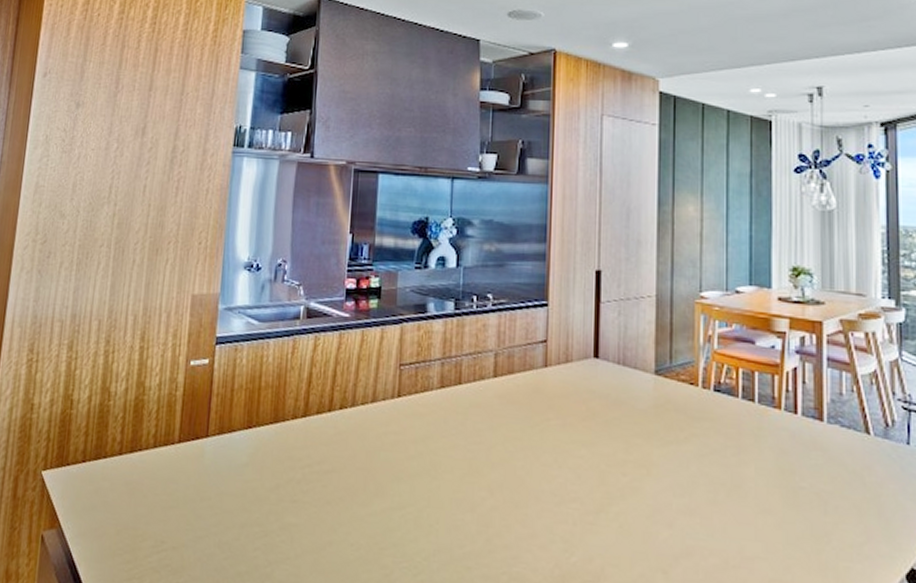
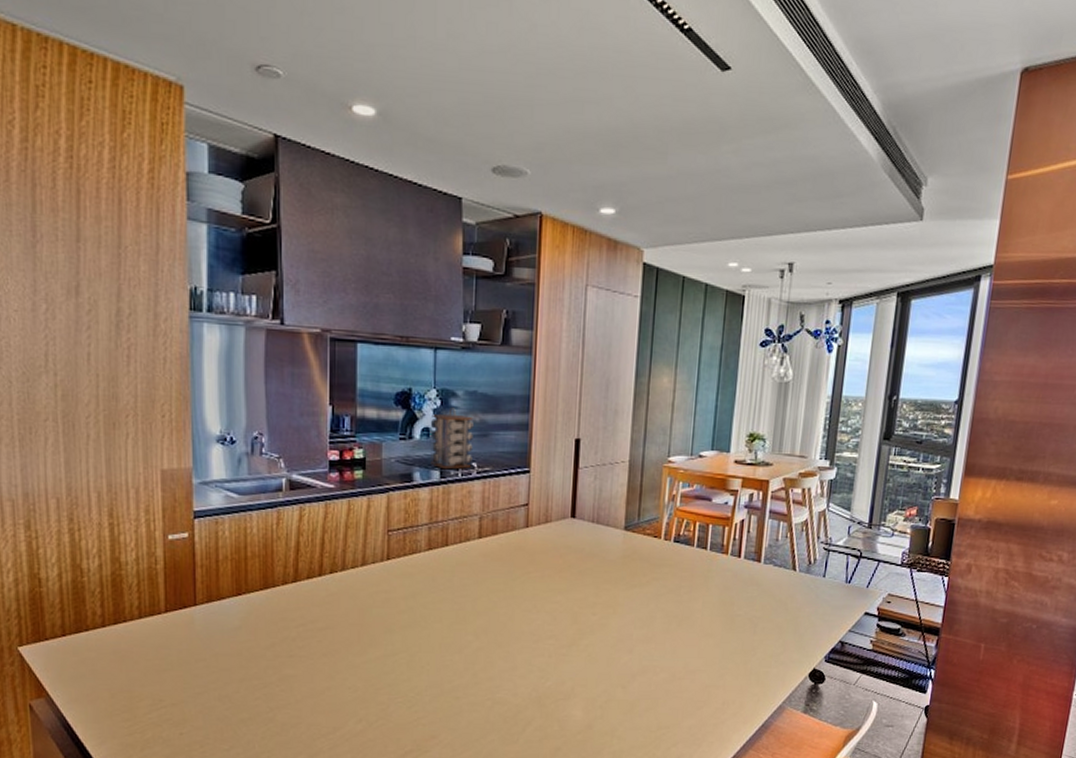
spice rack: none [444,235,489,302] -> present [429,406,474,470]

